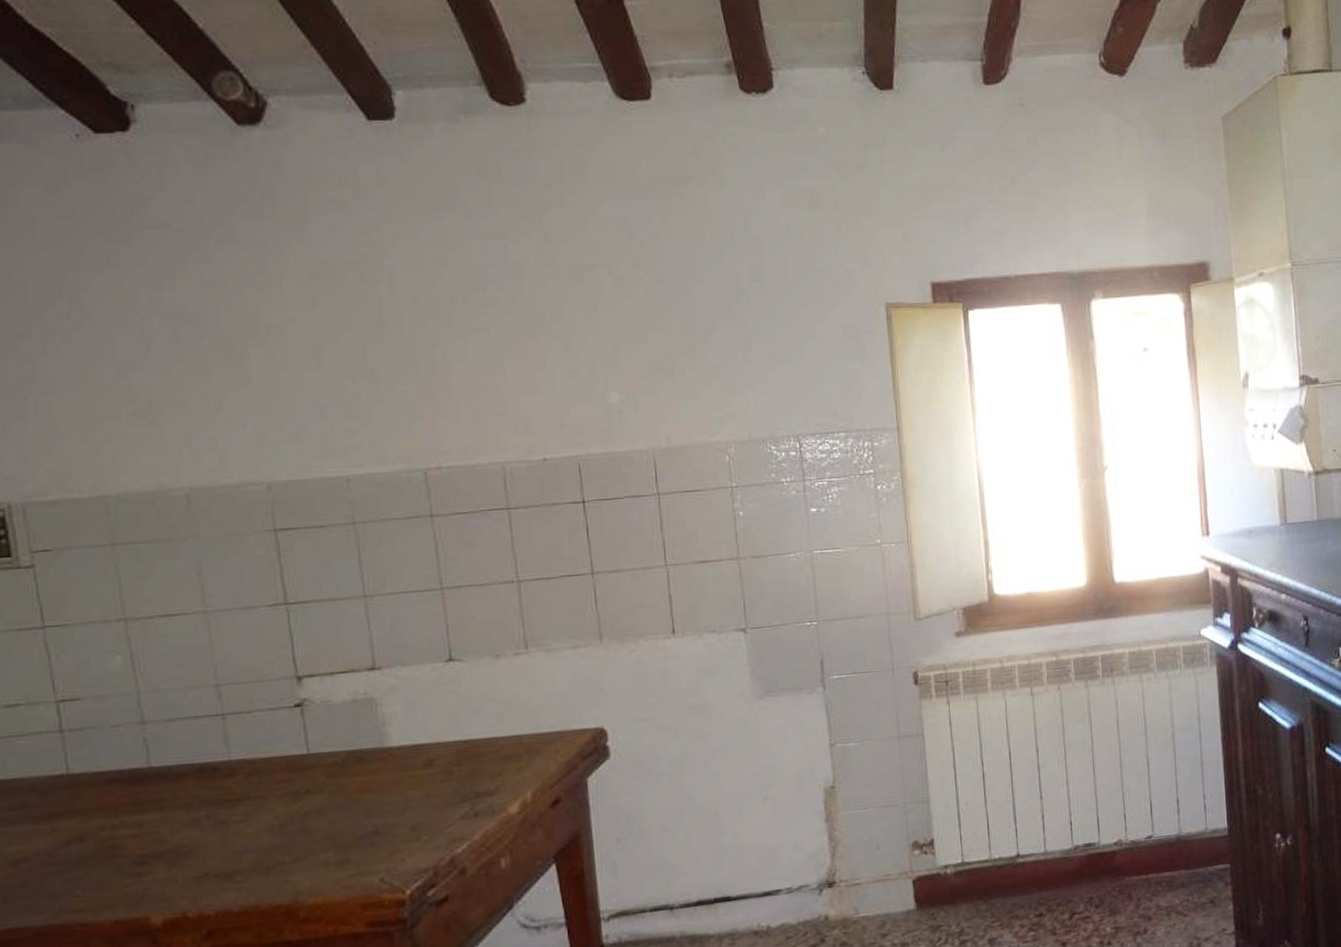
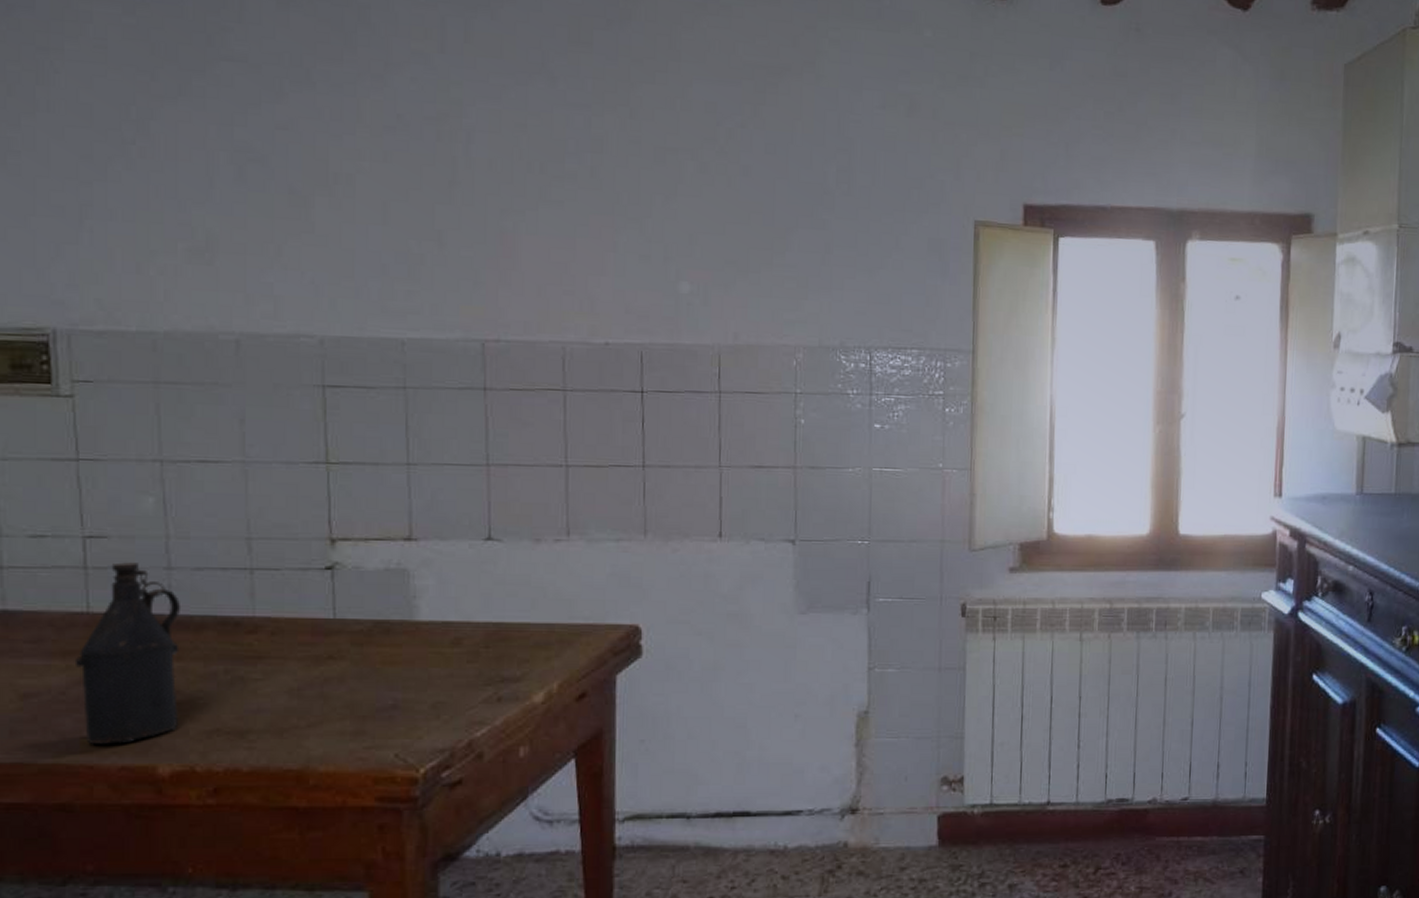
bottle: none [59,720,167,903] -> present [74,562,182,745]

